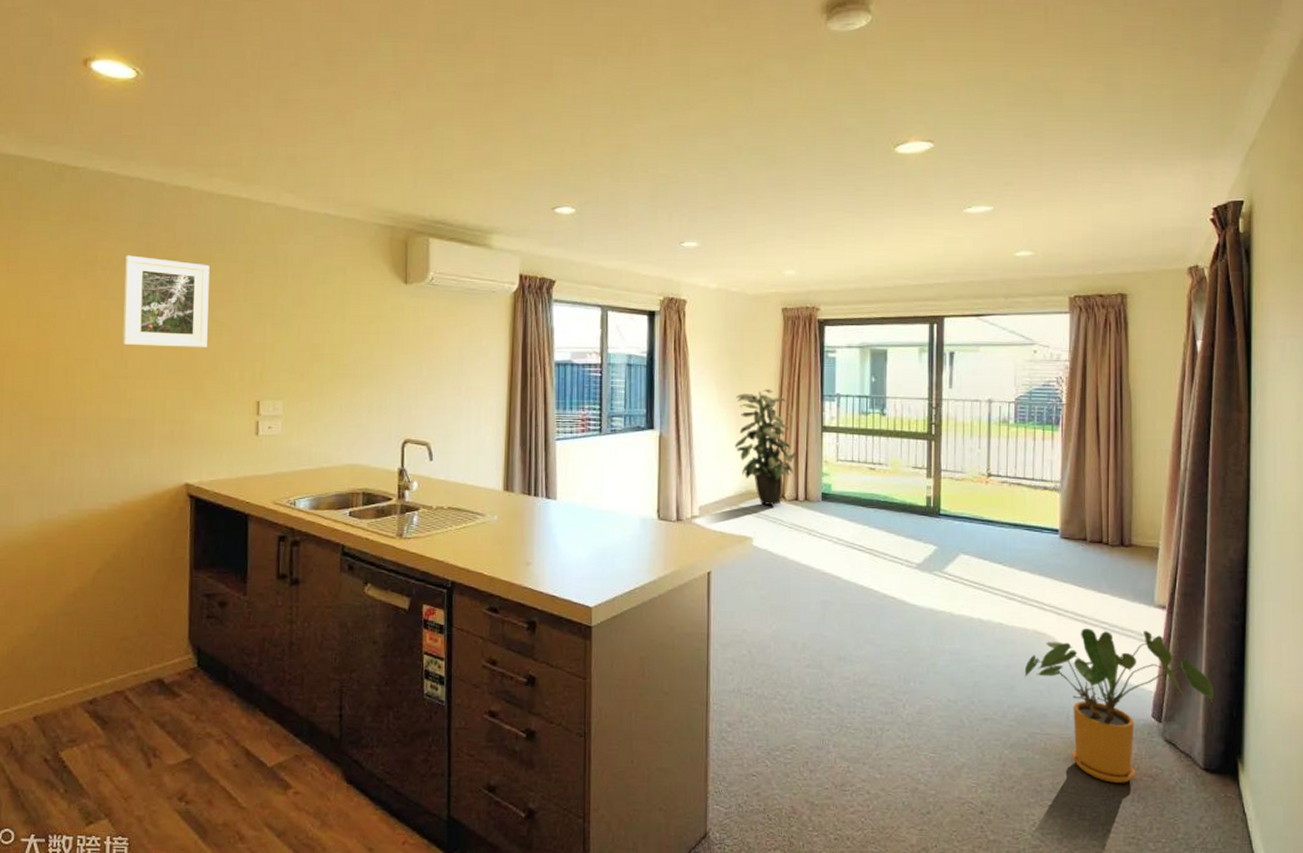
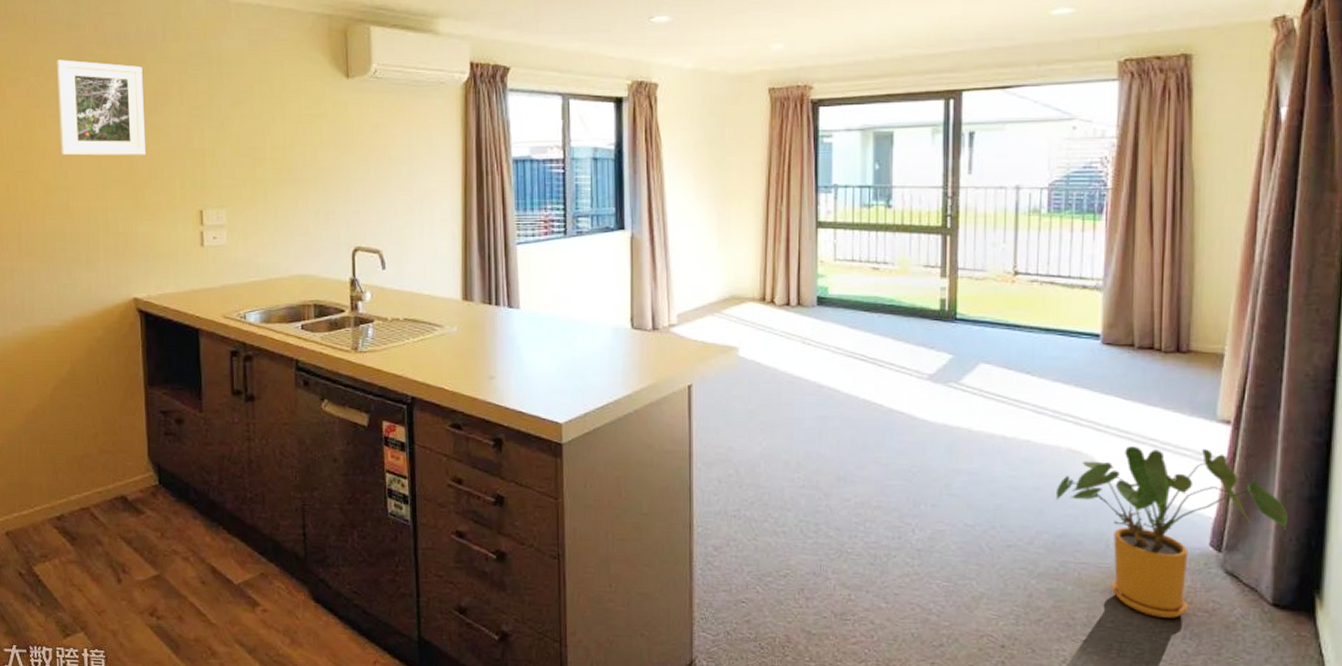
indoor plant: present [734,389,799,506] -> none [716,181,790,312]

